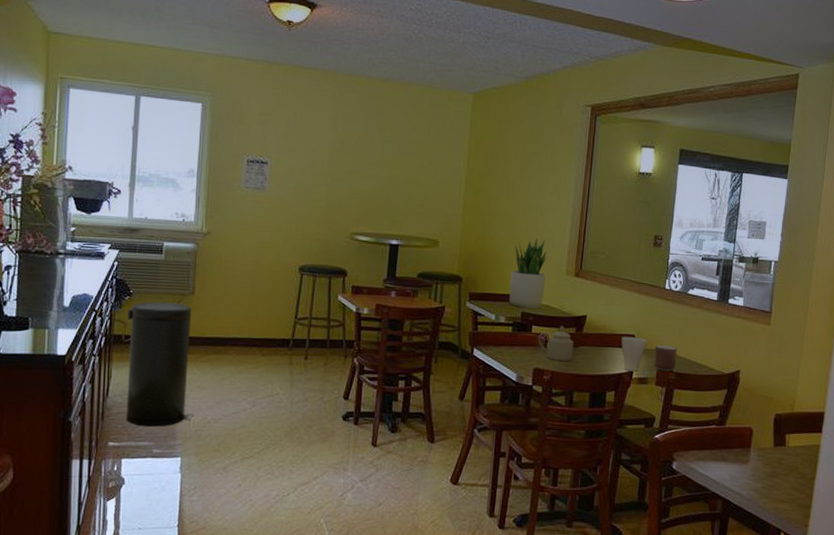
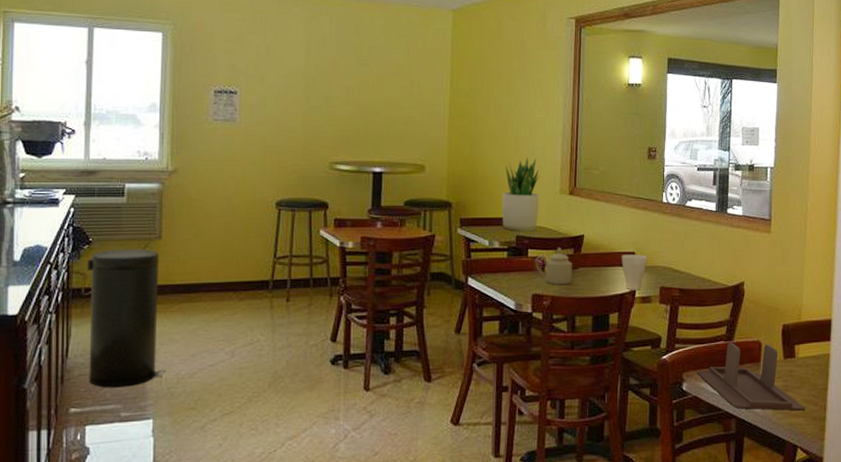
mug: present [653,345,678,372] -> none [656,261,679,289]
napkin holder: none [687,427,791,497] -> present [697,342,805,411]

